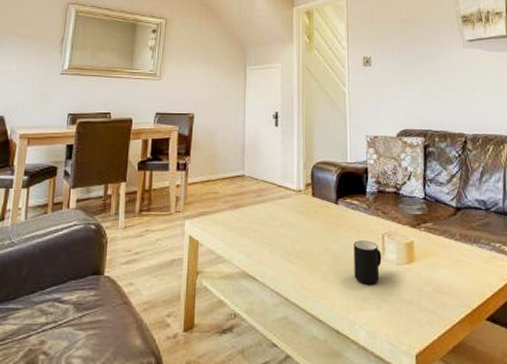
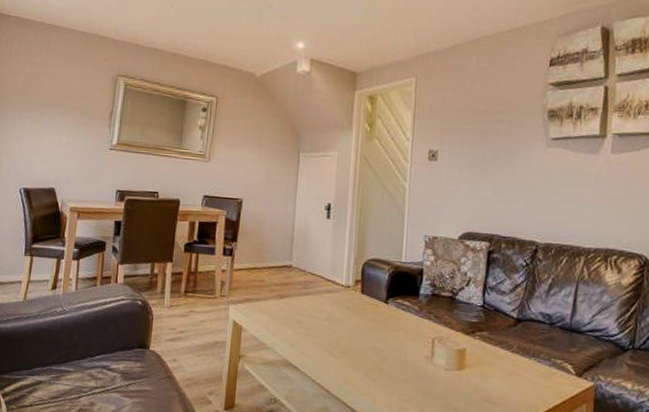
mug: present [353,240,382,284] -> none [399,342,431,387]

